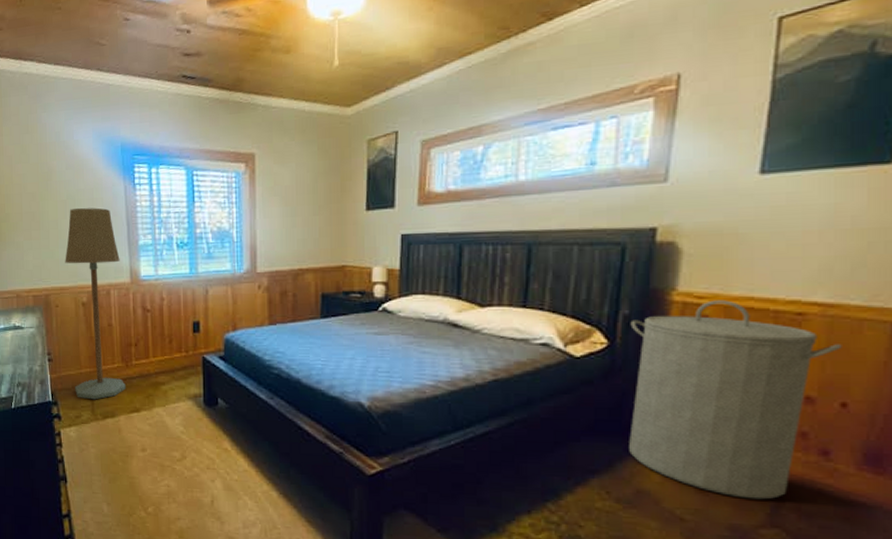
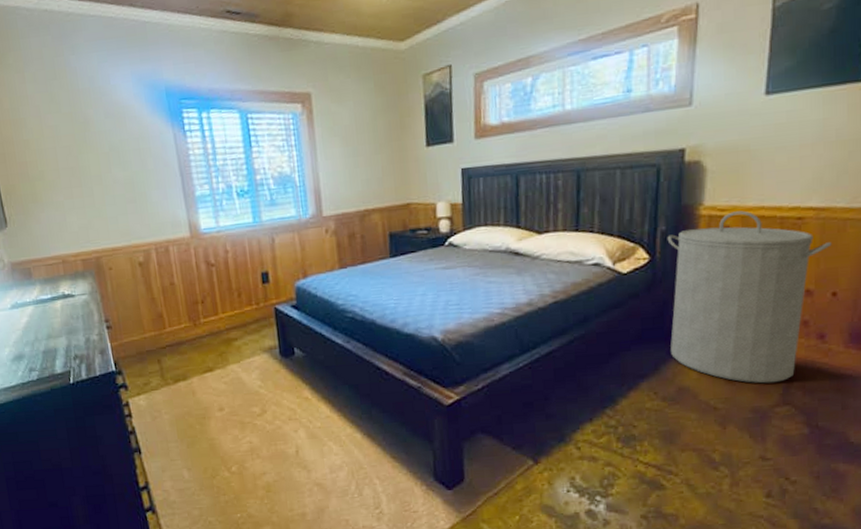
floor lamp: present [65,207,126,400] -> none [113,158,196,365]

